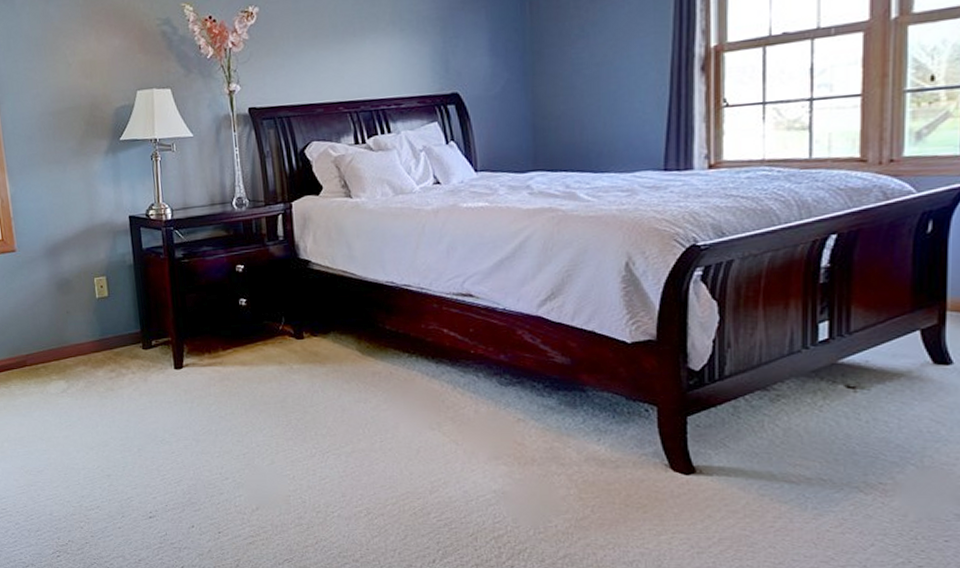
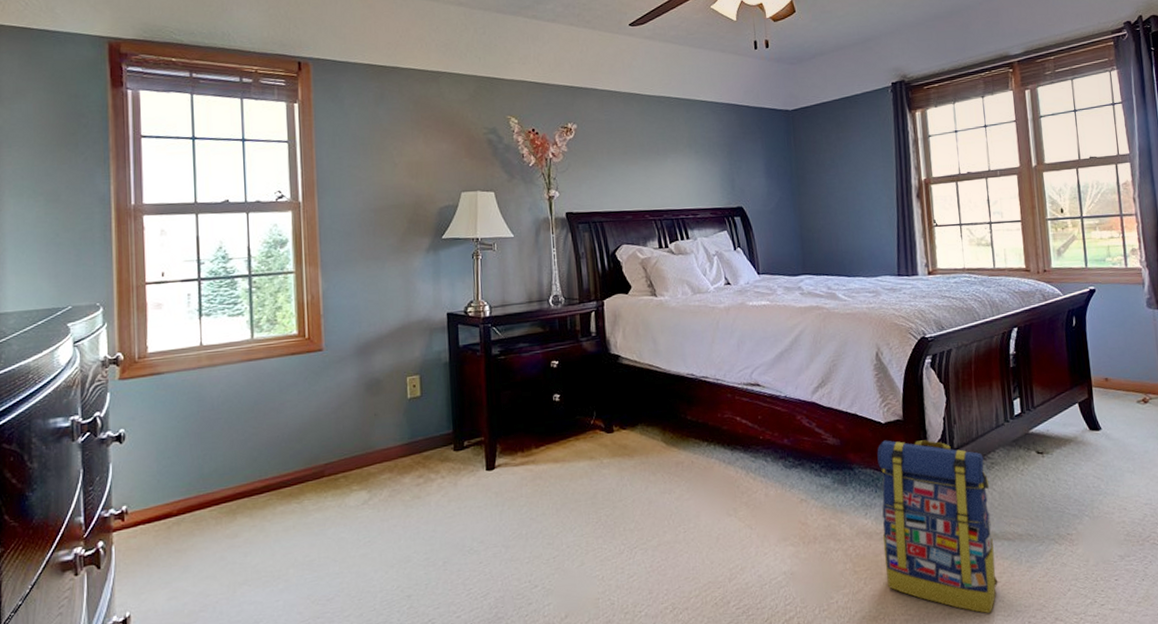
backpack: none [618,362,771,559] -> present [877,440,998,614]

